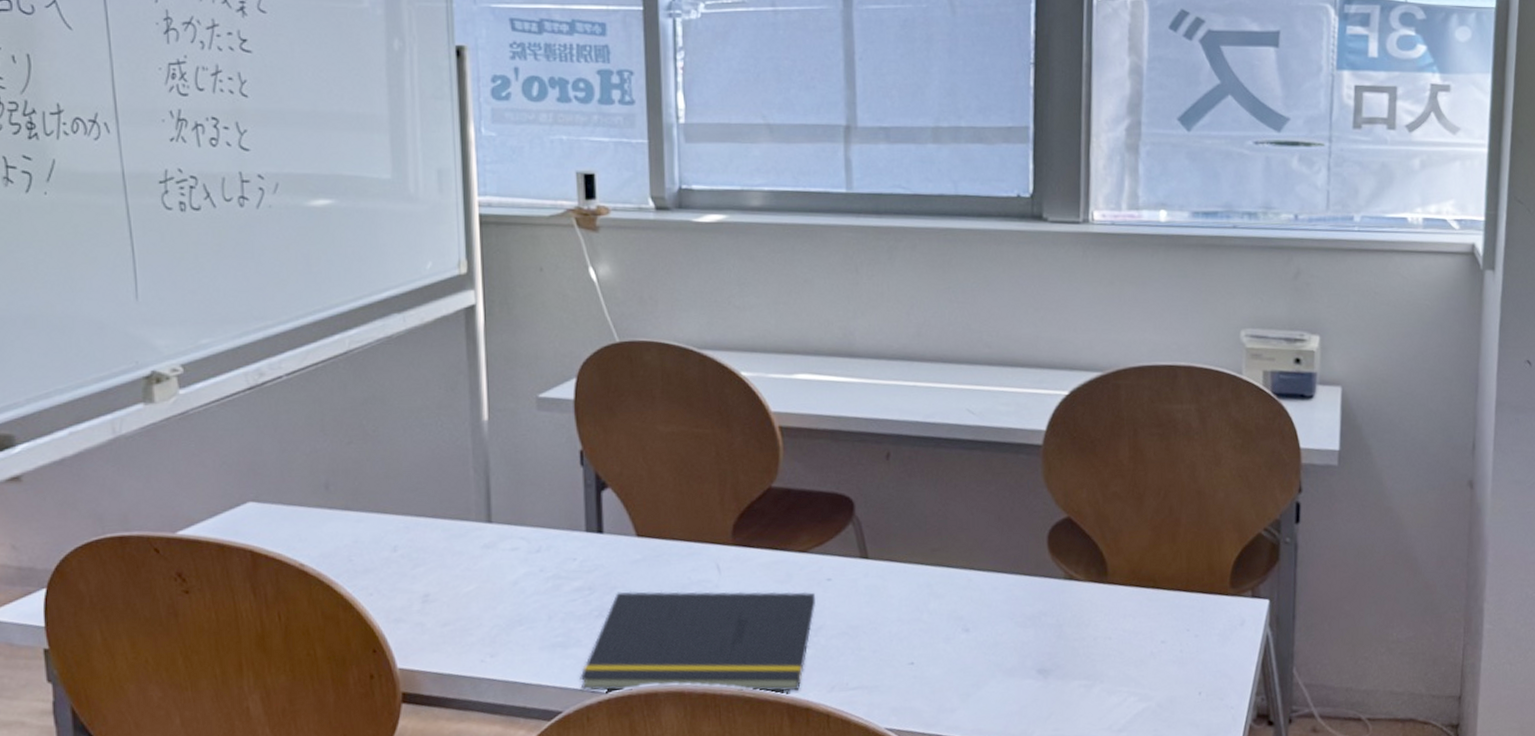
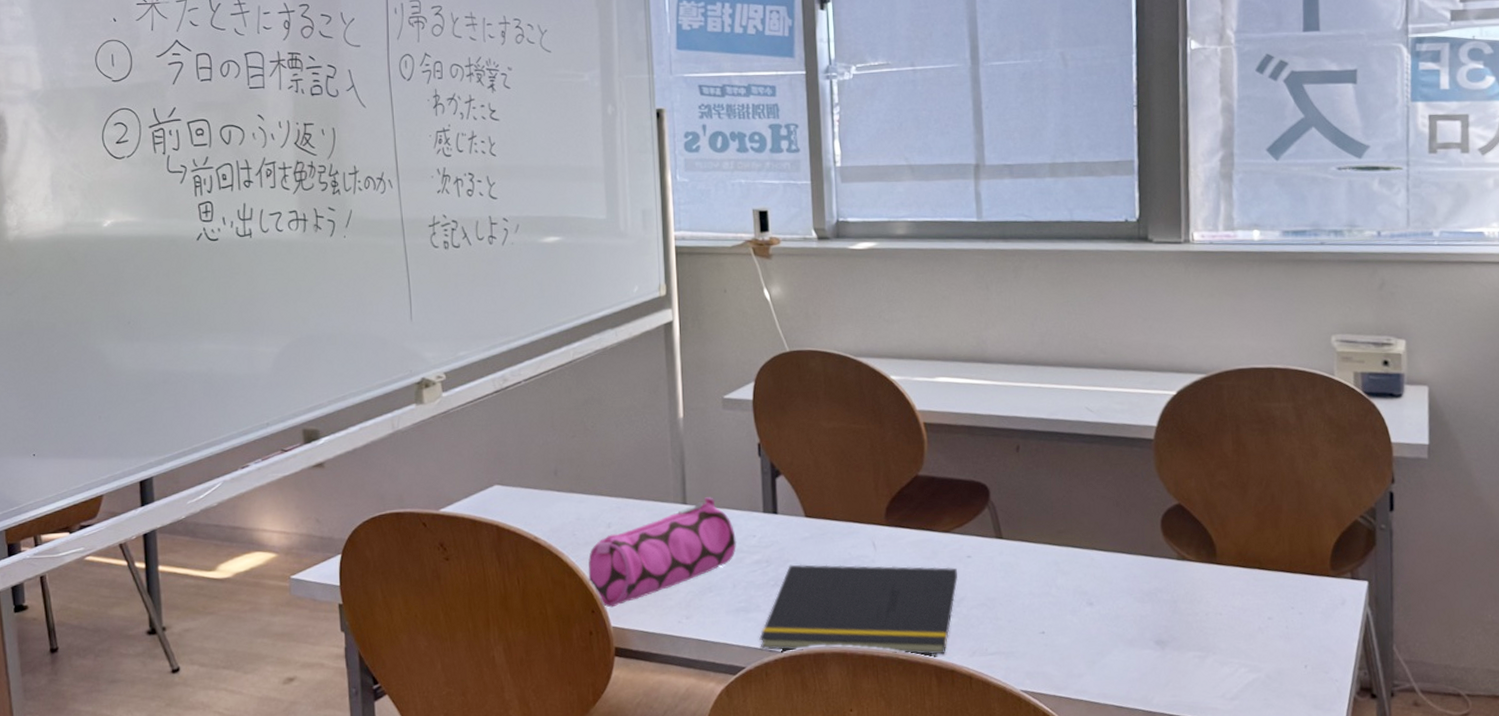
pencil case: none [368,514,554,646] -> present [588,497,737,608]

